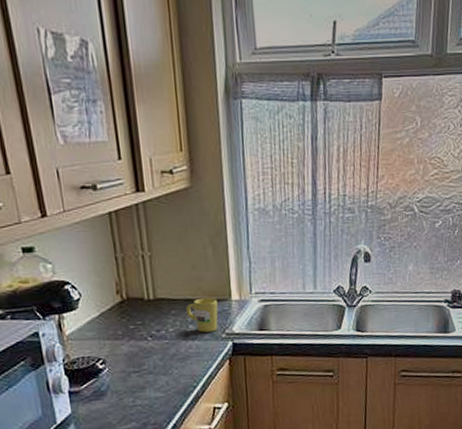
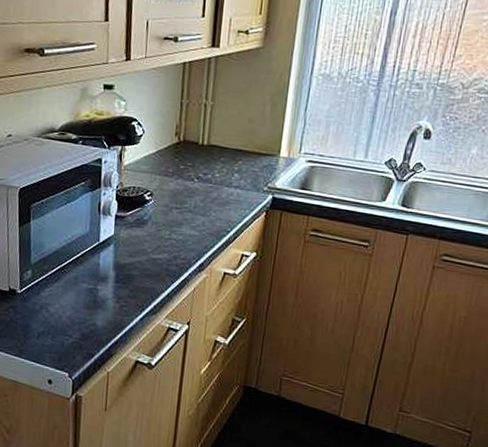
mug: present [186,297,218,333] -> none [234,150,266,183]

